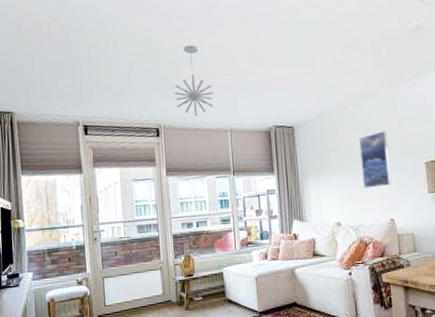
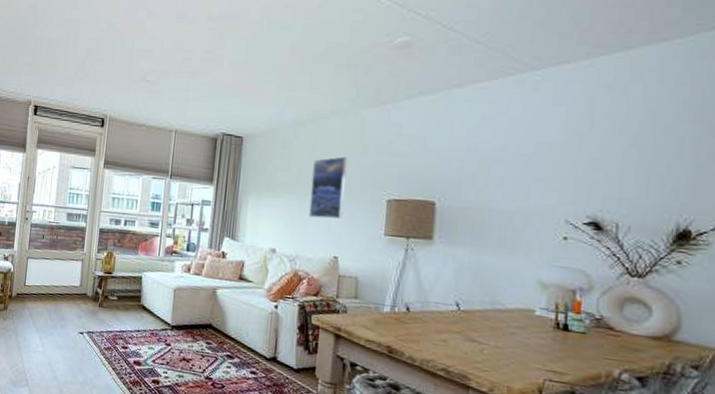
pendant light: present [175,45,214,116] -> none [125,37,165,111]

